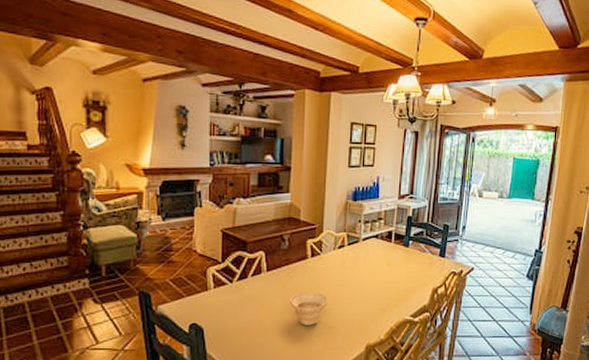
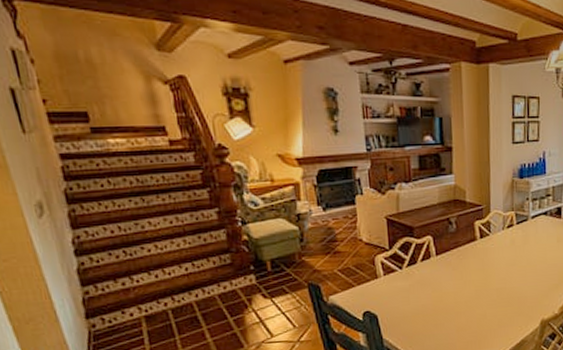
bowl: present [289,291,327,326] -> none [461,272,500,306]

